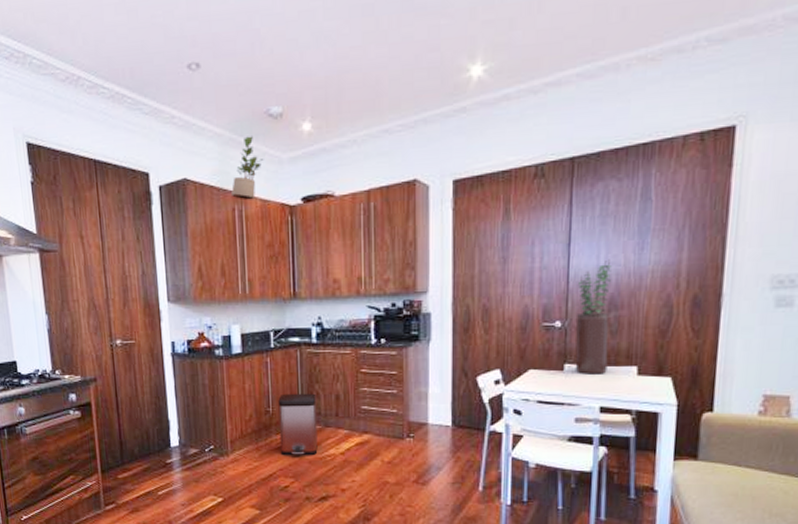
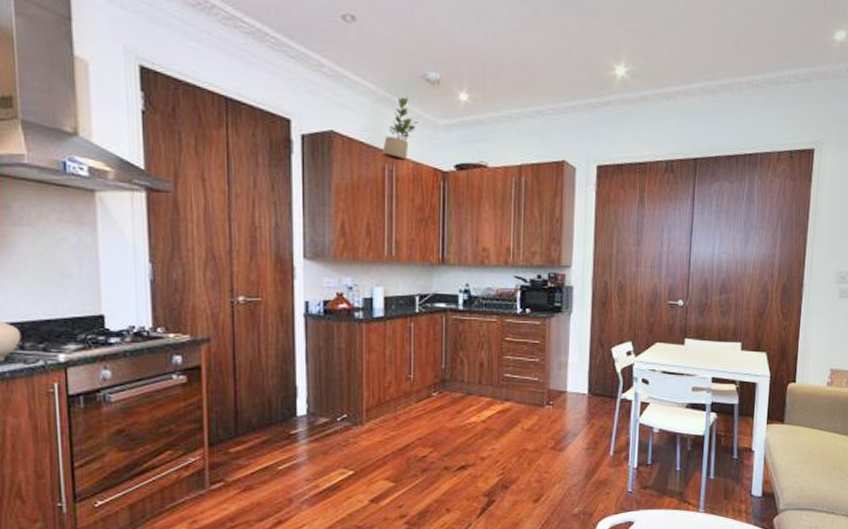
pedal bin: present [278,393,318,456] -> none [420,360,460,425]
vase: present [575,259,613,374] -> none [693,249,725,349]

